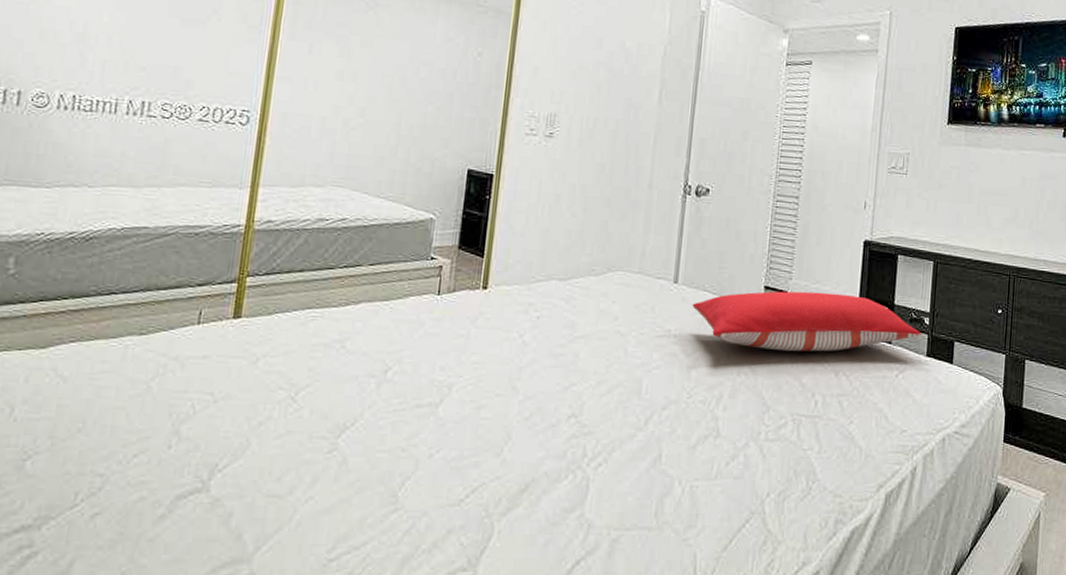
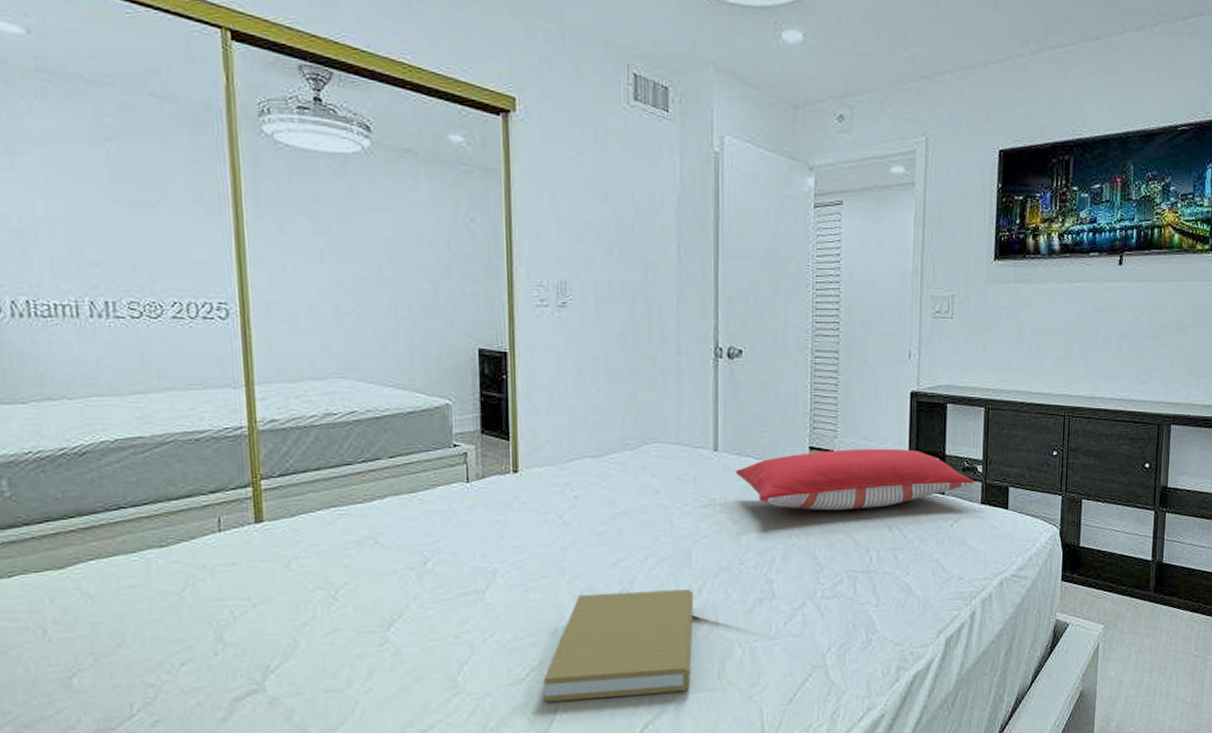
book: none [479,416,640,528] -> present [543,589,693,703]

